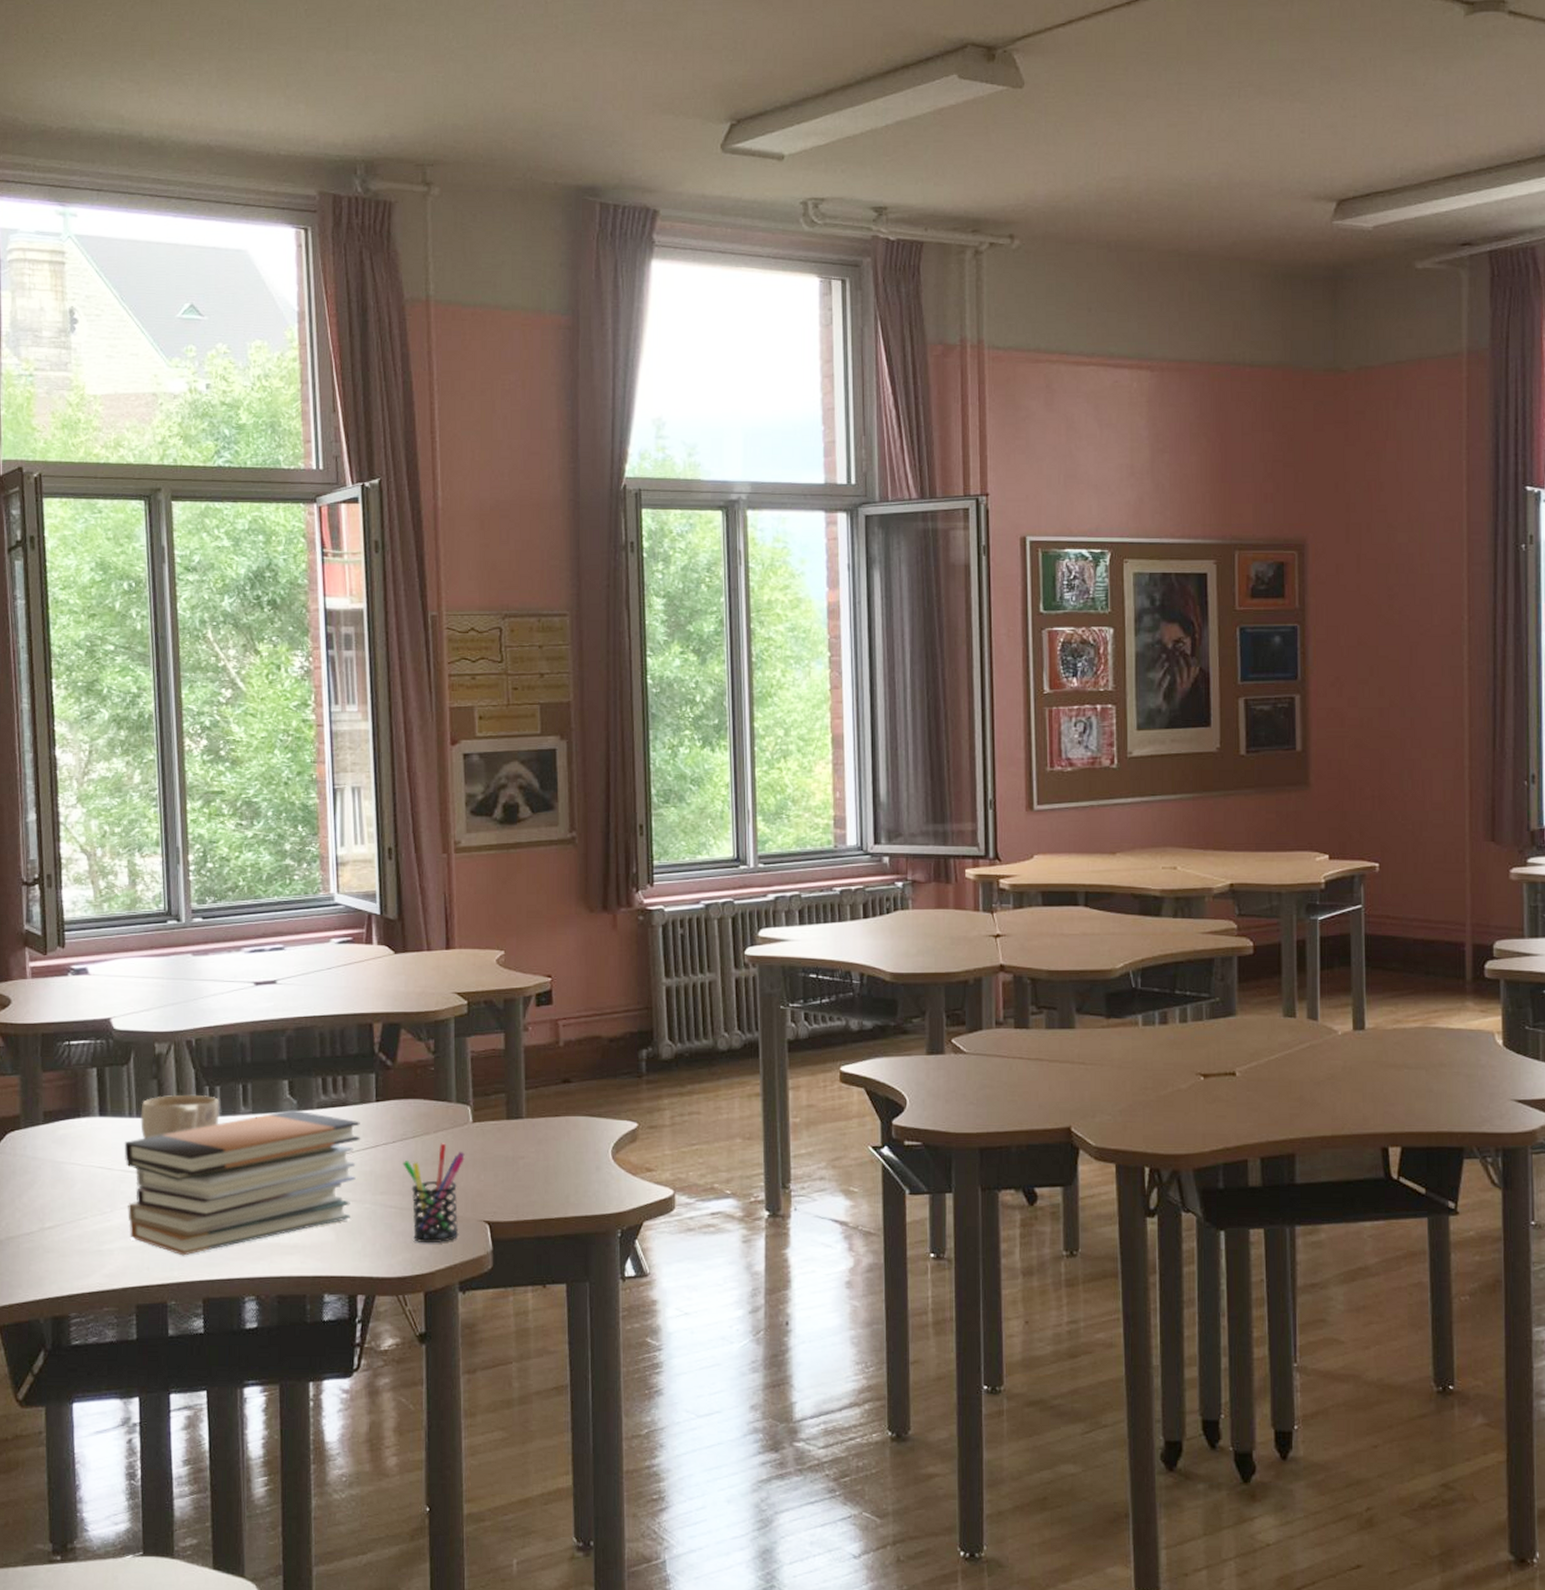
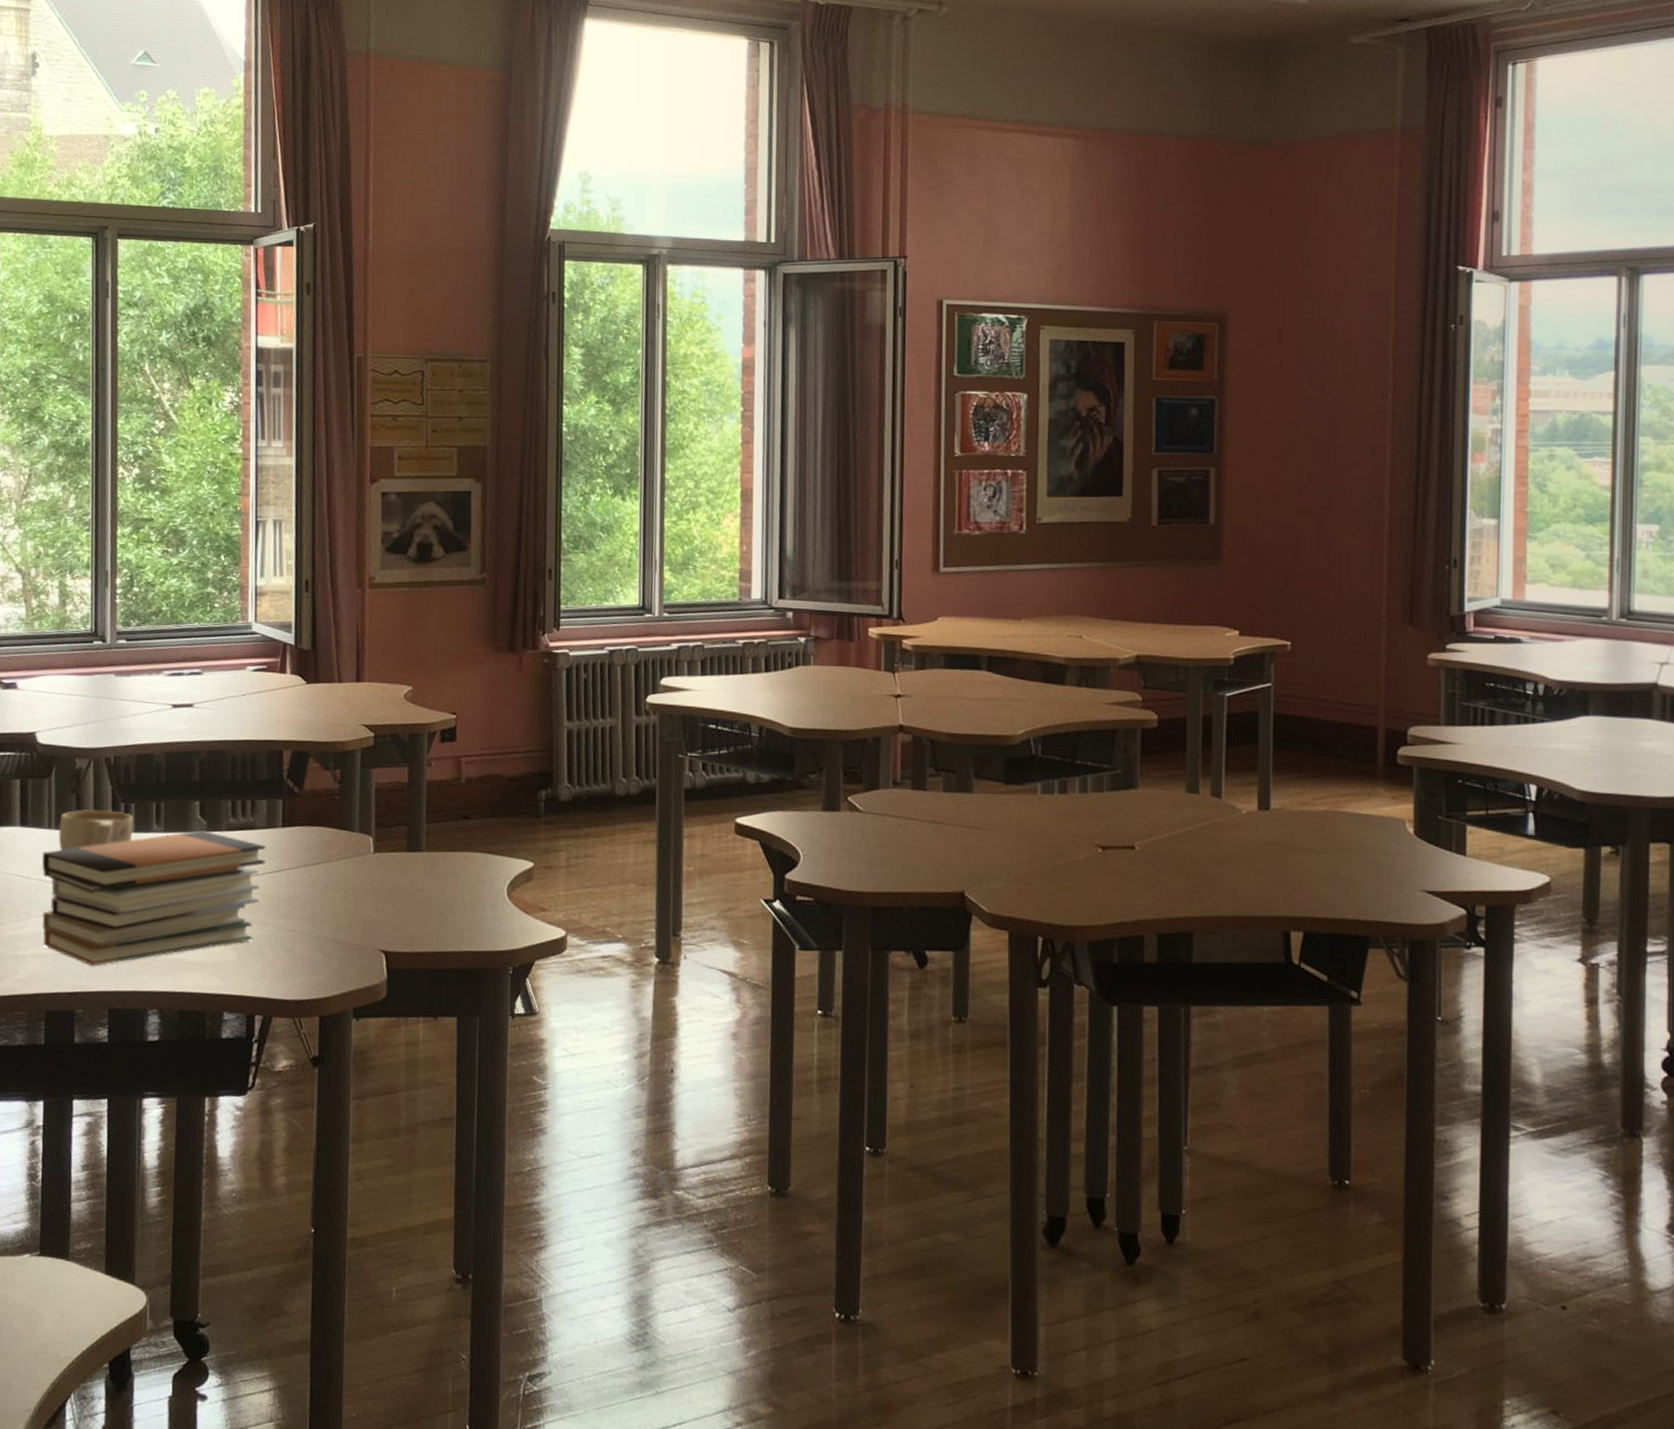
pen holder: present [403,1143,465,1244] -> none [305,871,365,969]

